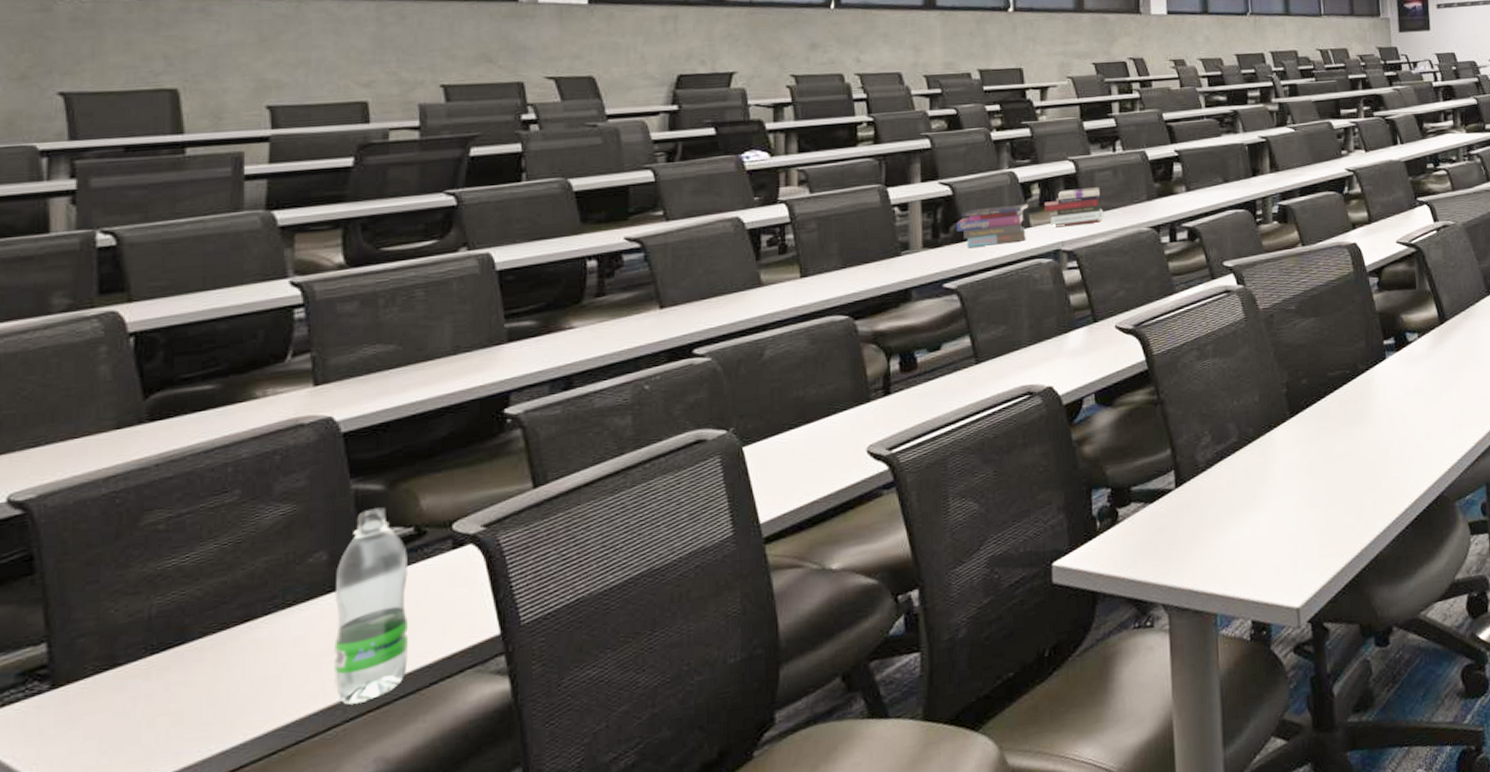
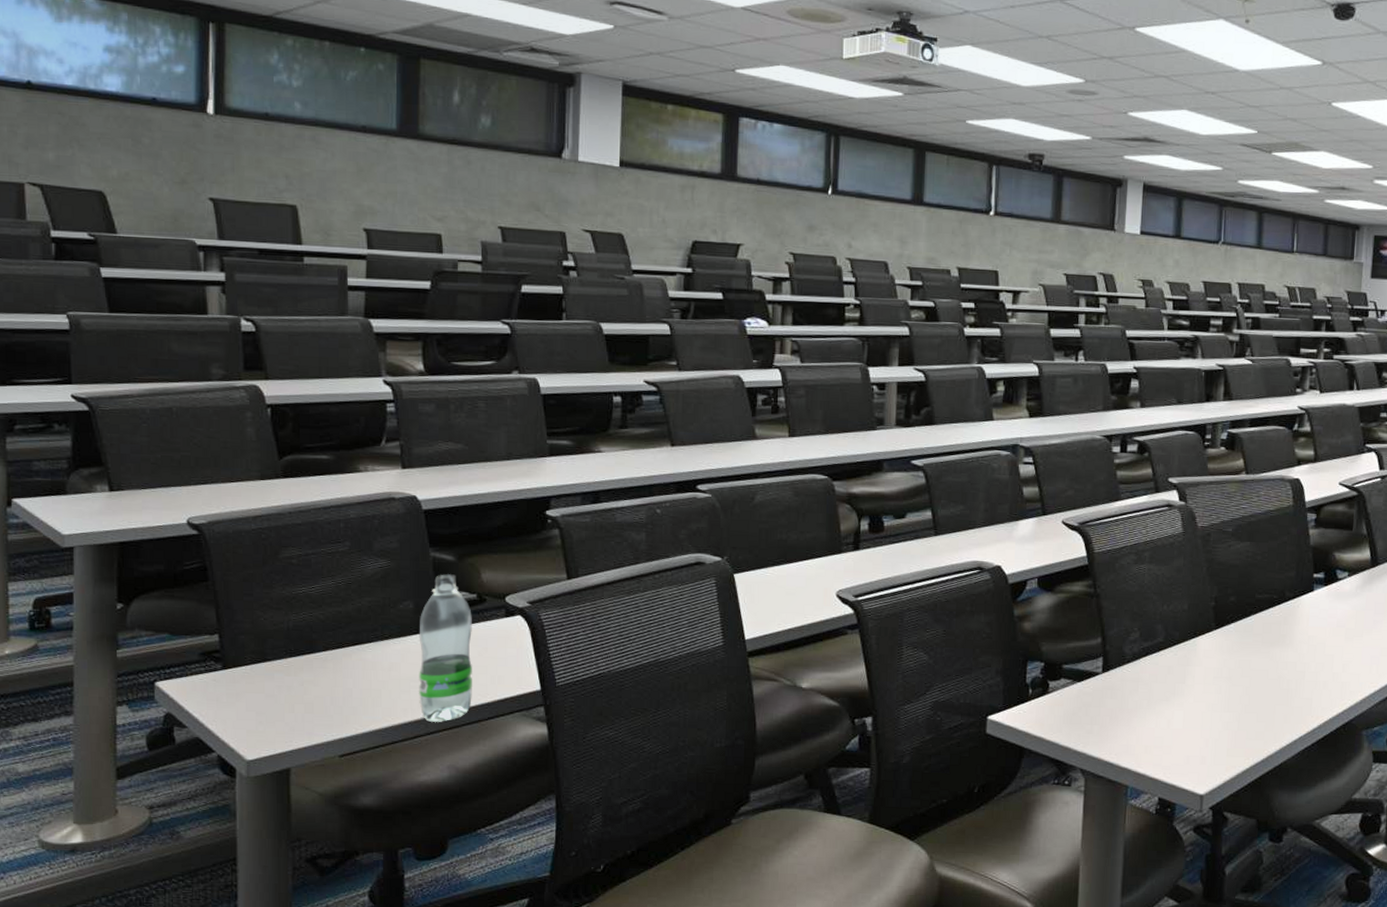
books: present [956,203,1029,247] -> none [927,397,993,432]
books: present [1044,187,1104,227] -> none [1007,390,1062,425]

